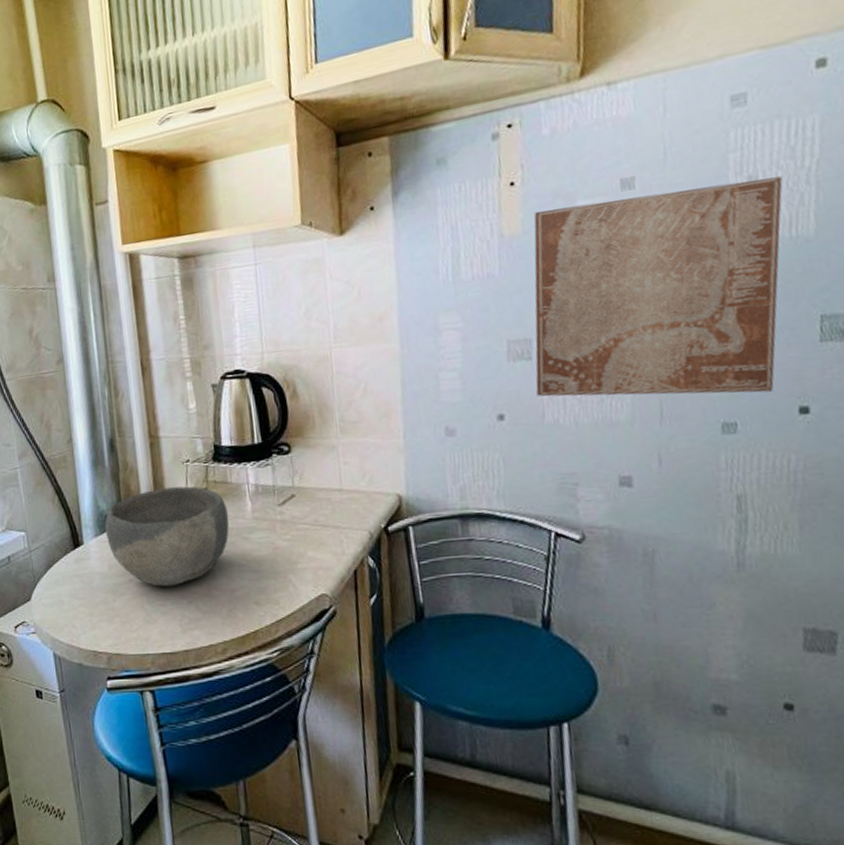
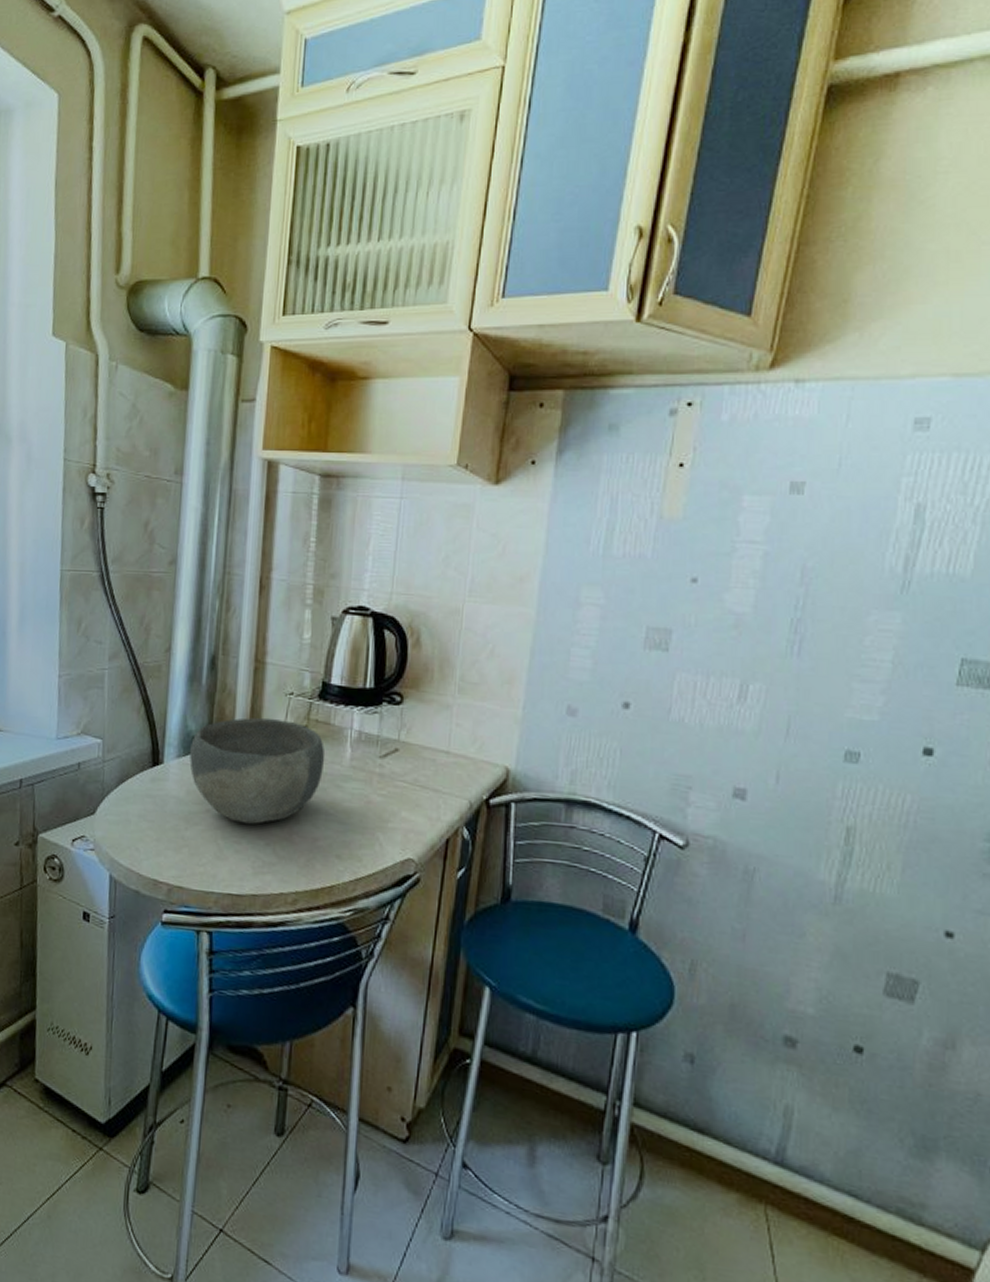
wall art: present [534,176,783,397] -> none [667,498,949,727]

